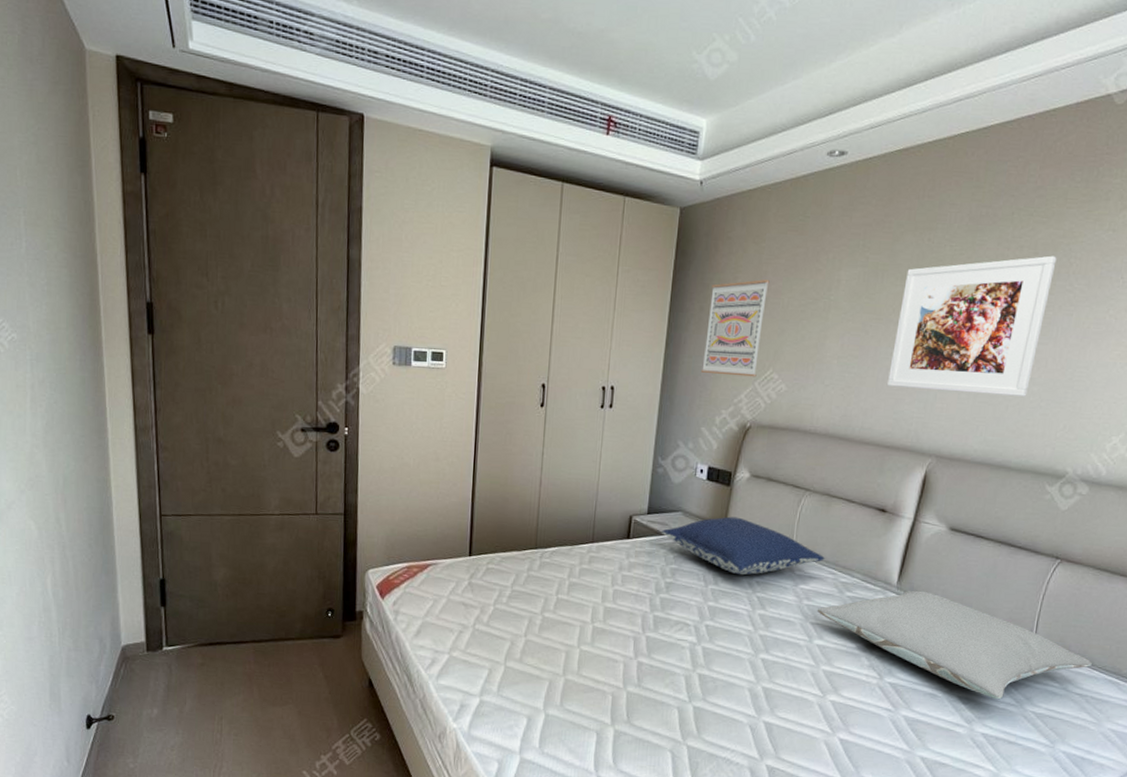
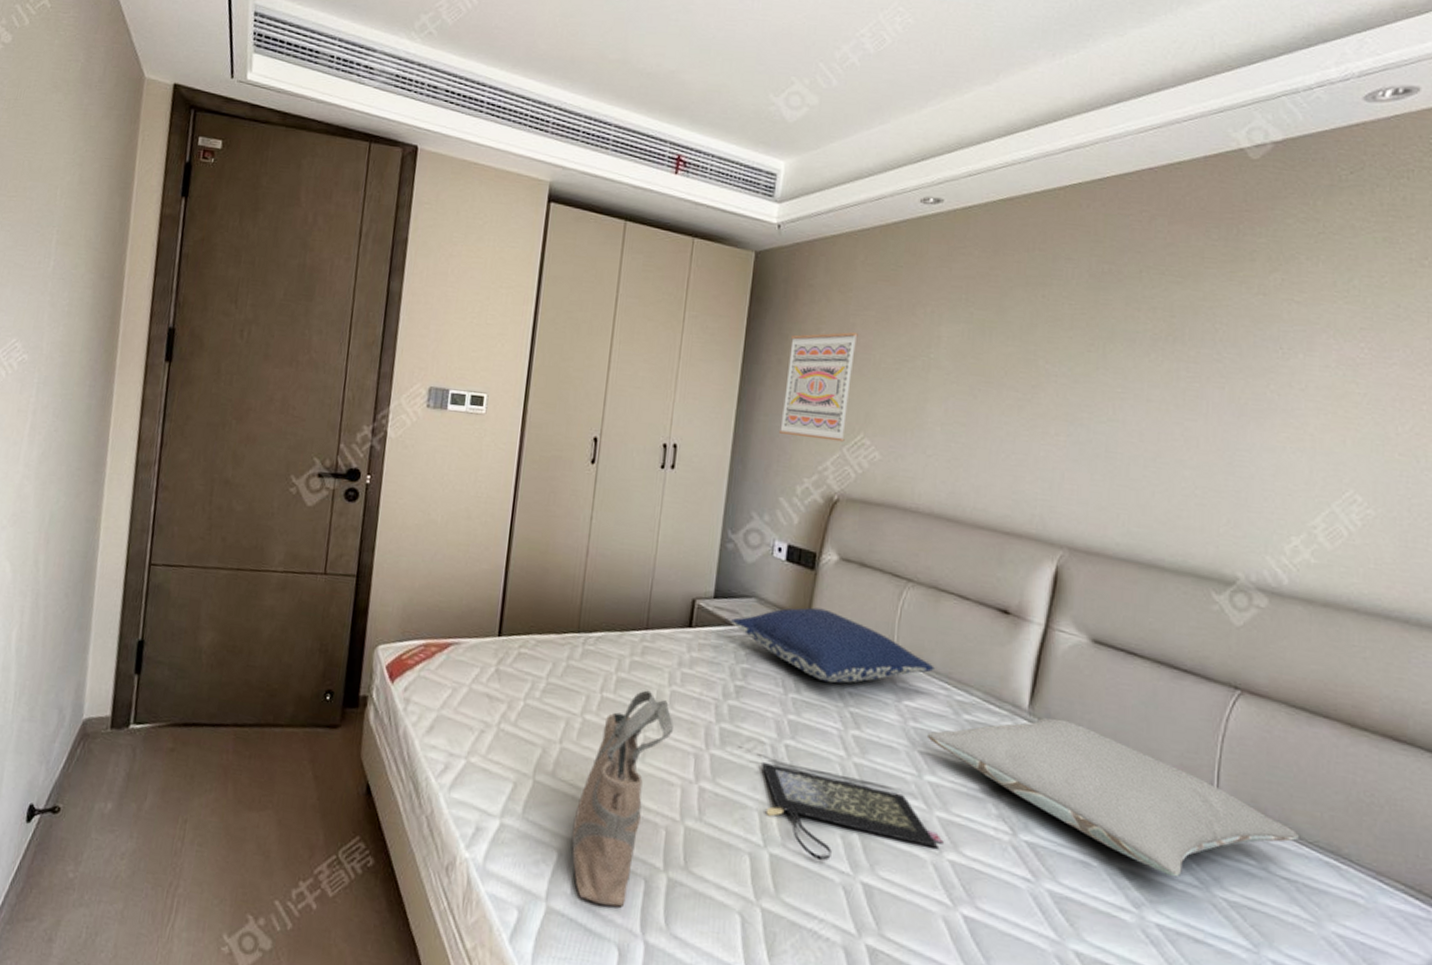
tote bag: none [538,590,616,754] -> present [572,690,673,908]
clutch bag: none [686,639,827,709] -> present [760,761,944,862]
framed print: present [887,255,1057,397] -> none [1003,319,1199,482]

